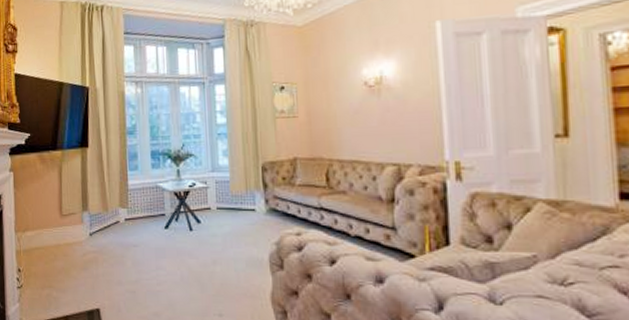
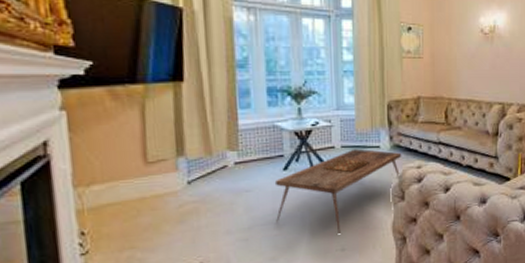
coffee table: none [157,211,279,297] -> present [274,148,402,234]

